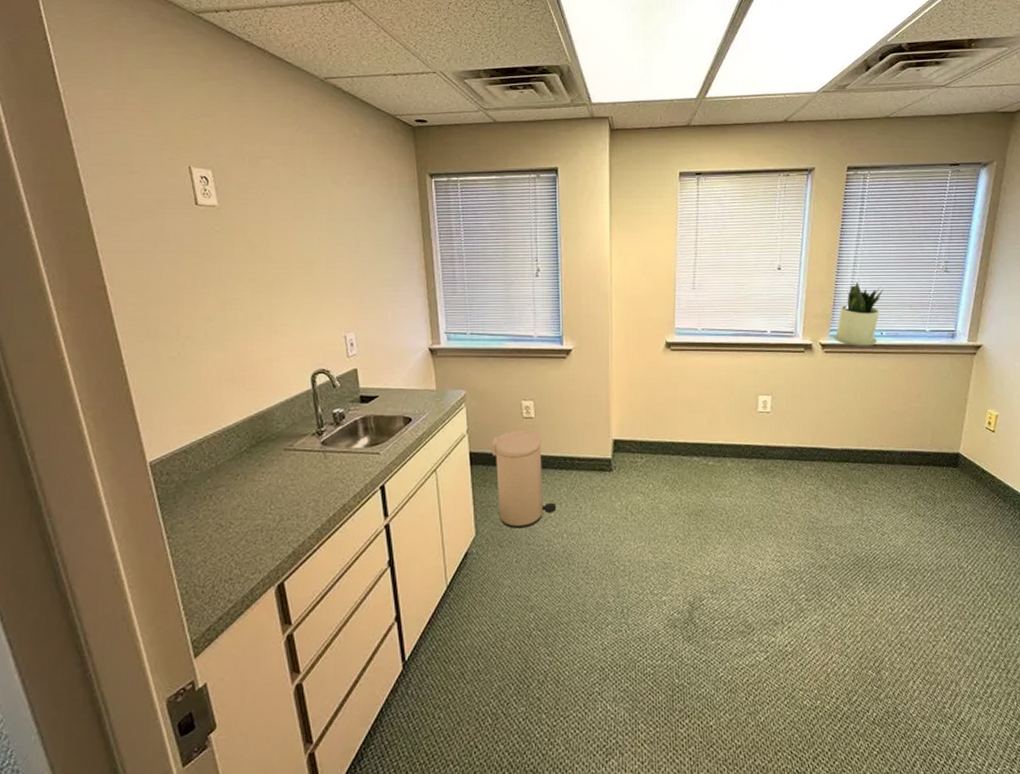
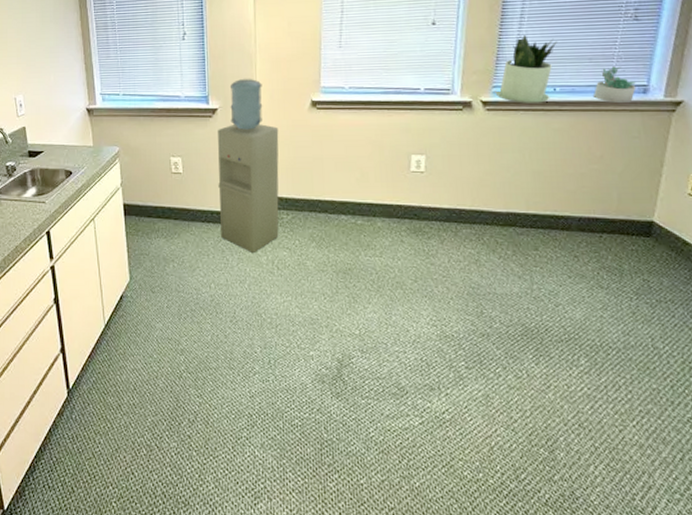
pedal bin: present [492,430,557,528] -> none [143,184,205,276]
water cooler: none [572,318,634,499] -> present [218,78,279,252]
succulent plant: none [913,313,946,347] -> present [594,66,636,104]

